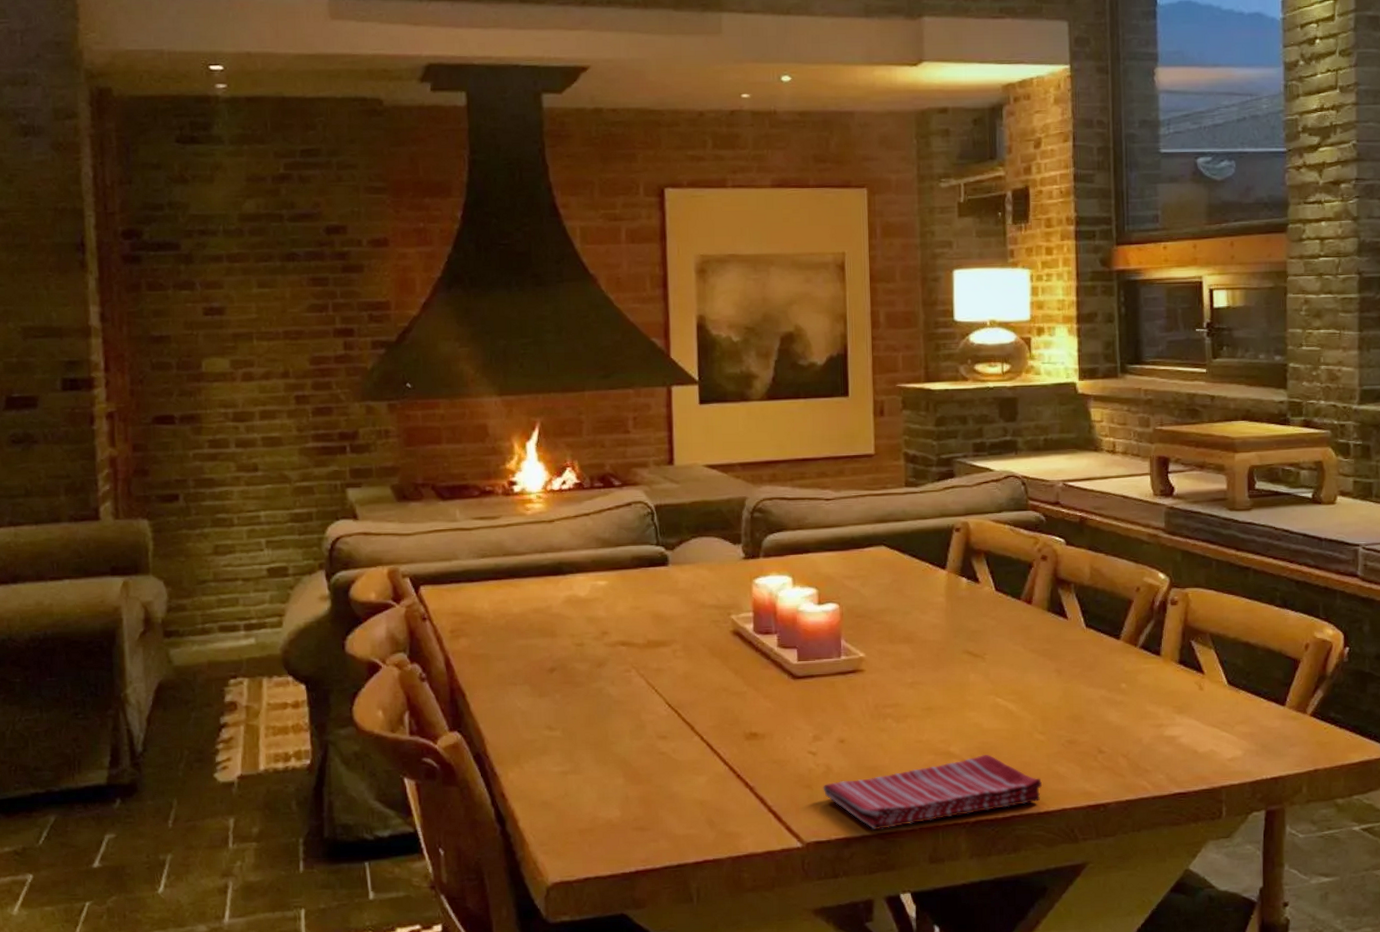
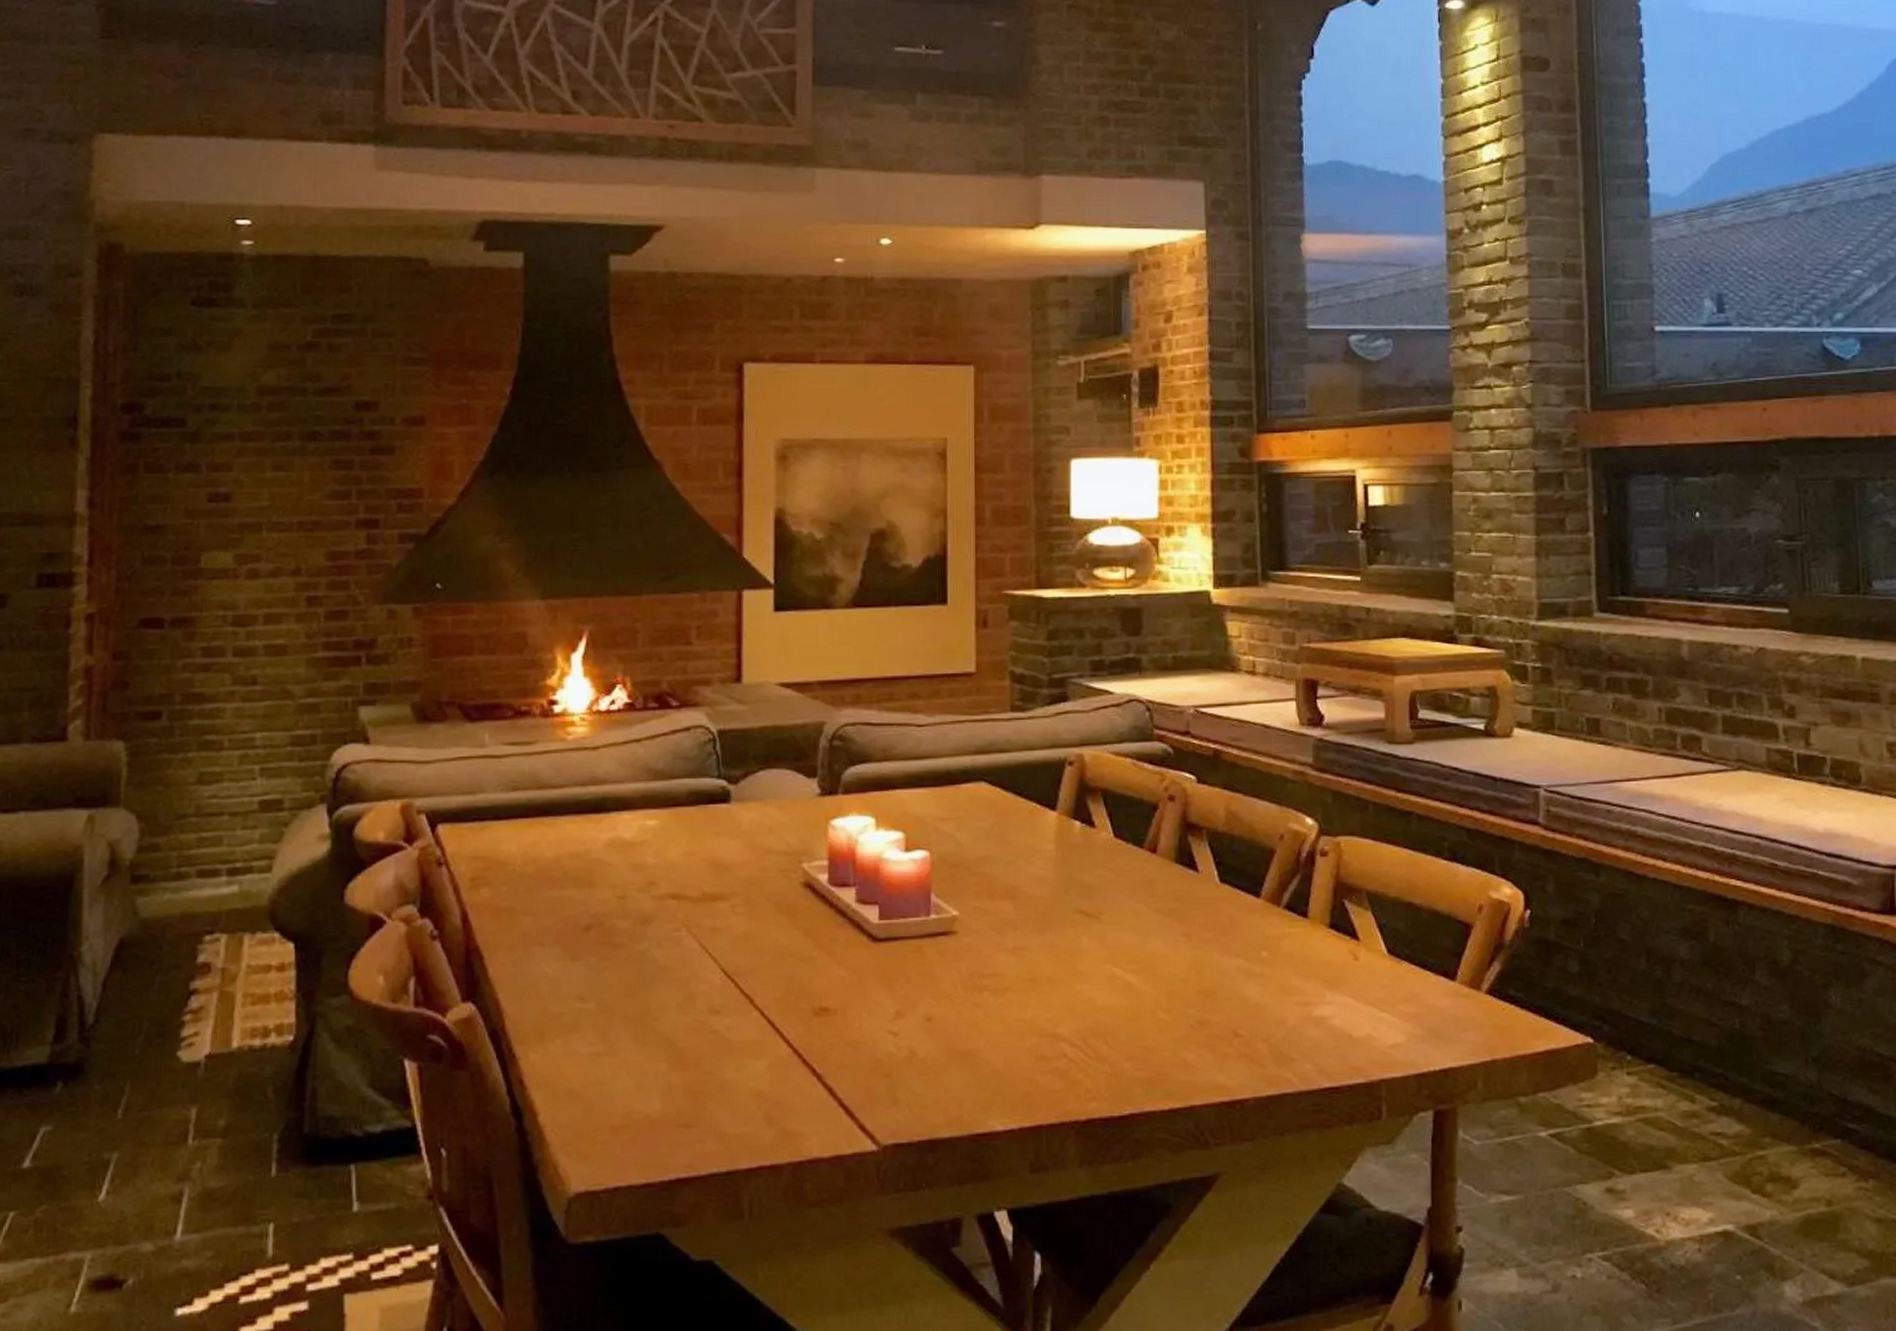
dish towel: present [823,755,1042,830] -> none [904,1038,1166,1131]

